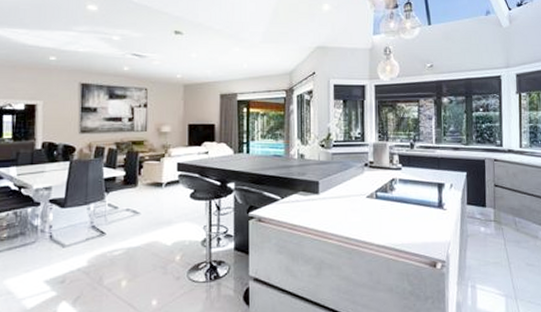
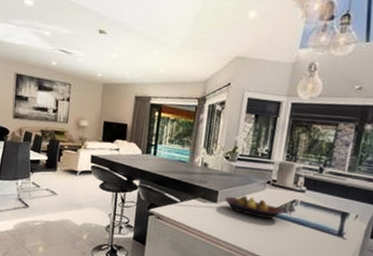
fruit bowl: none [325,182,385,203] -> present [224,195,284,220]

